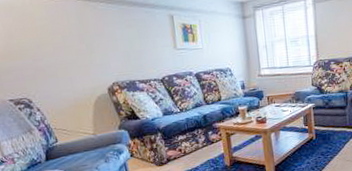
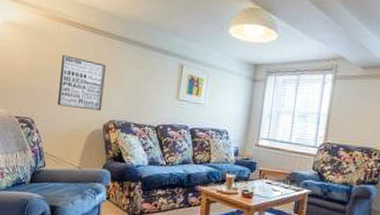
wall art: none [43,27,102,80] -> present [57,55,106,110]

